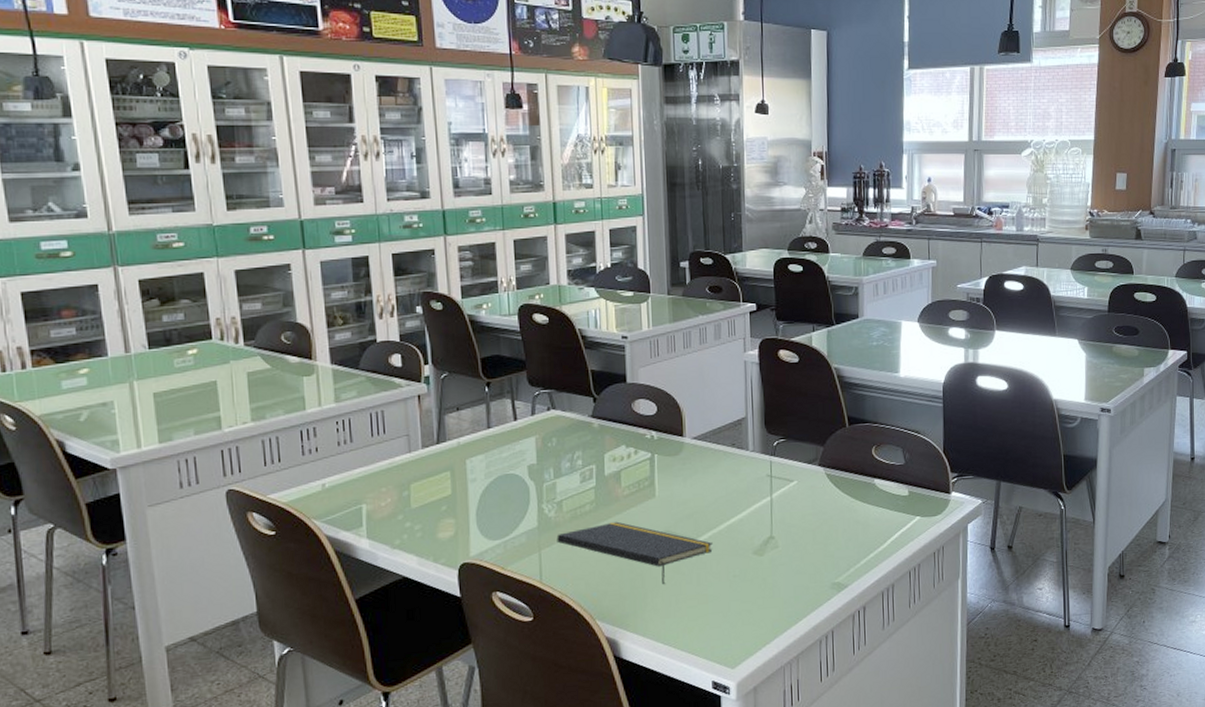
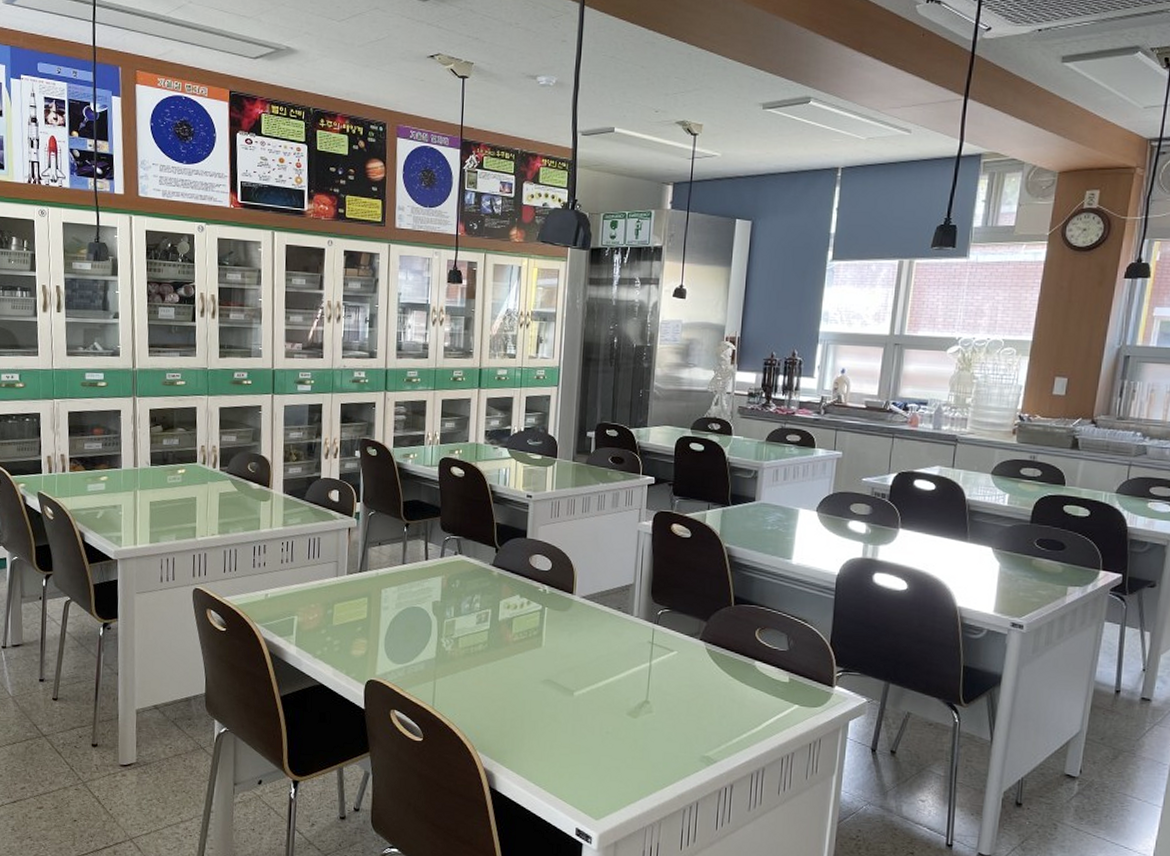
notepad: present [556,521,713,584] -> none [450,663,590,729]

